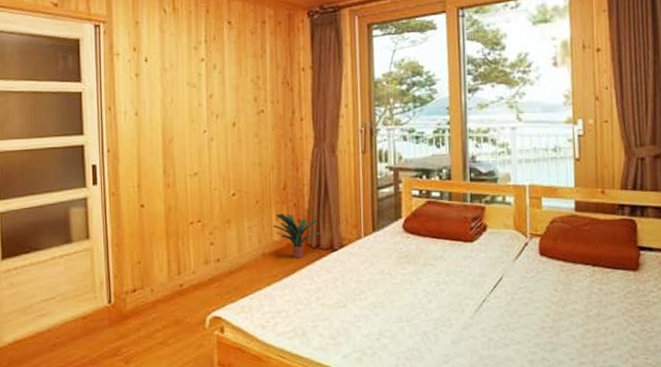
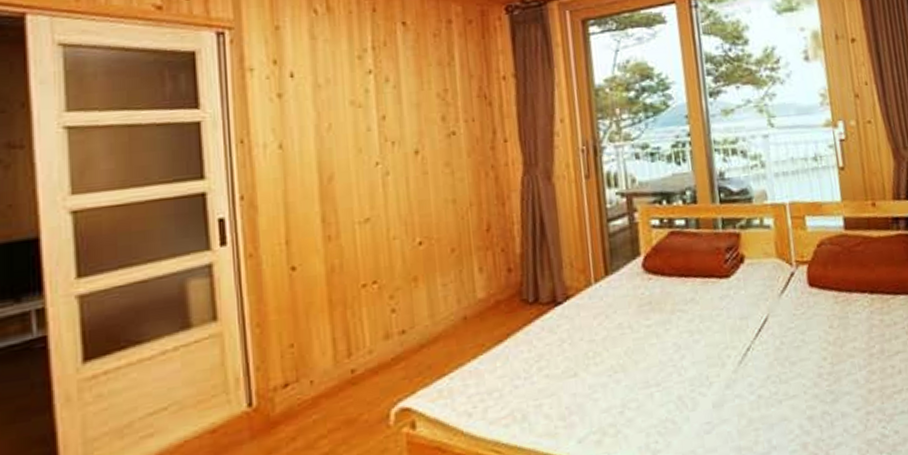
potted plant: present [274,214,320,259] -> none [476,262,538,320]

